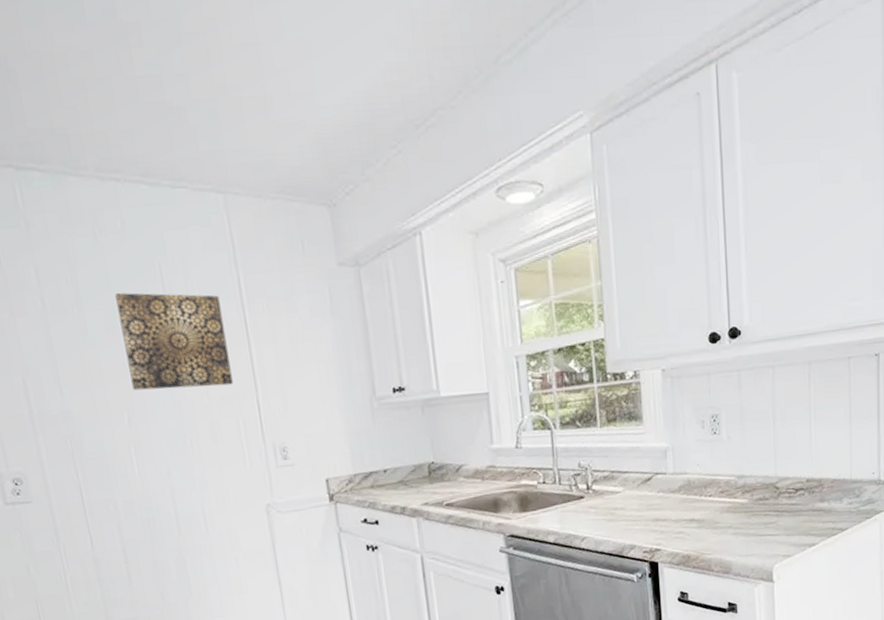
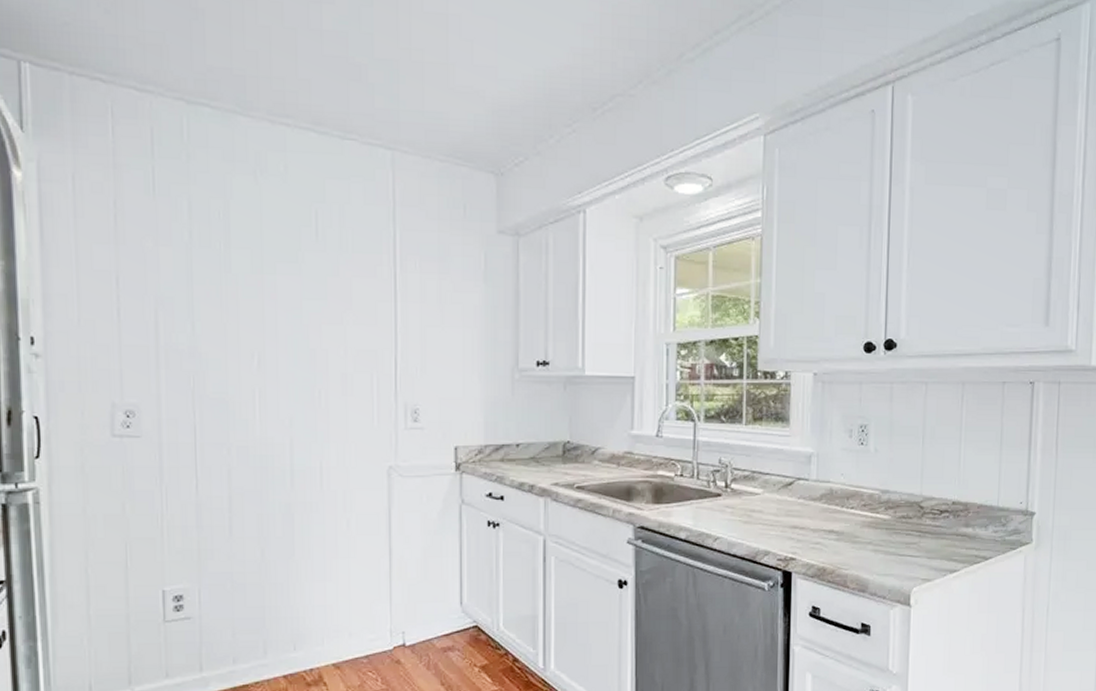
wall art: present [115,293,233,391] -> none [266,235,373,339]

